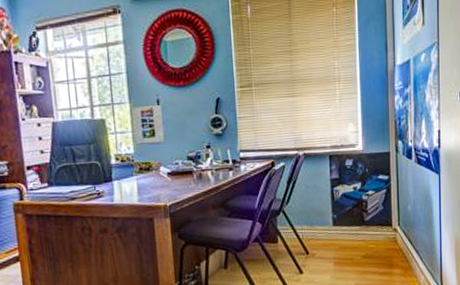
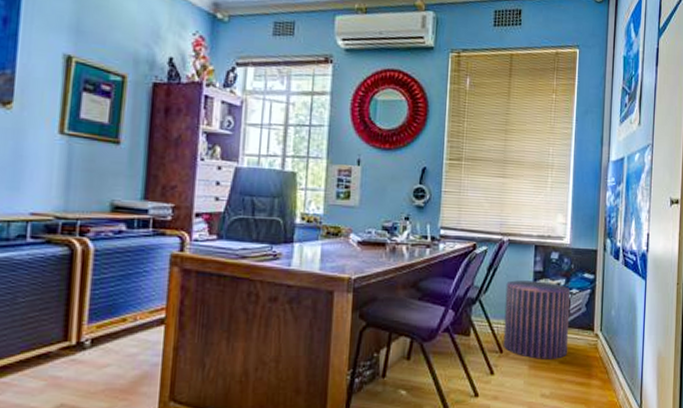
pouf: none [306,187,369,257] -> present [503,280,571,359]

